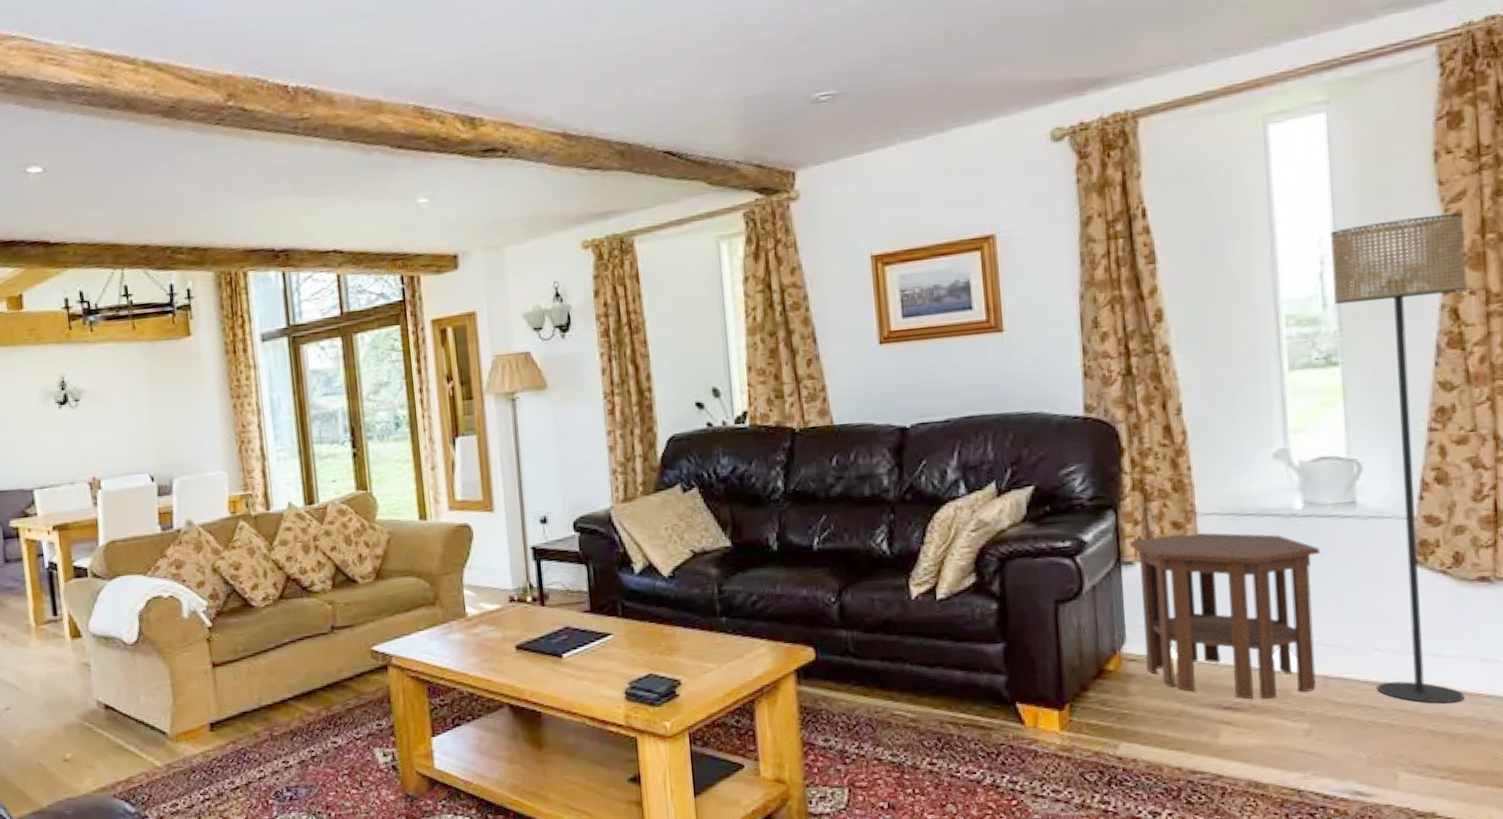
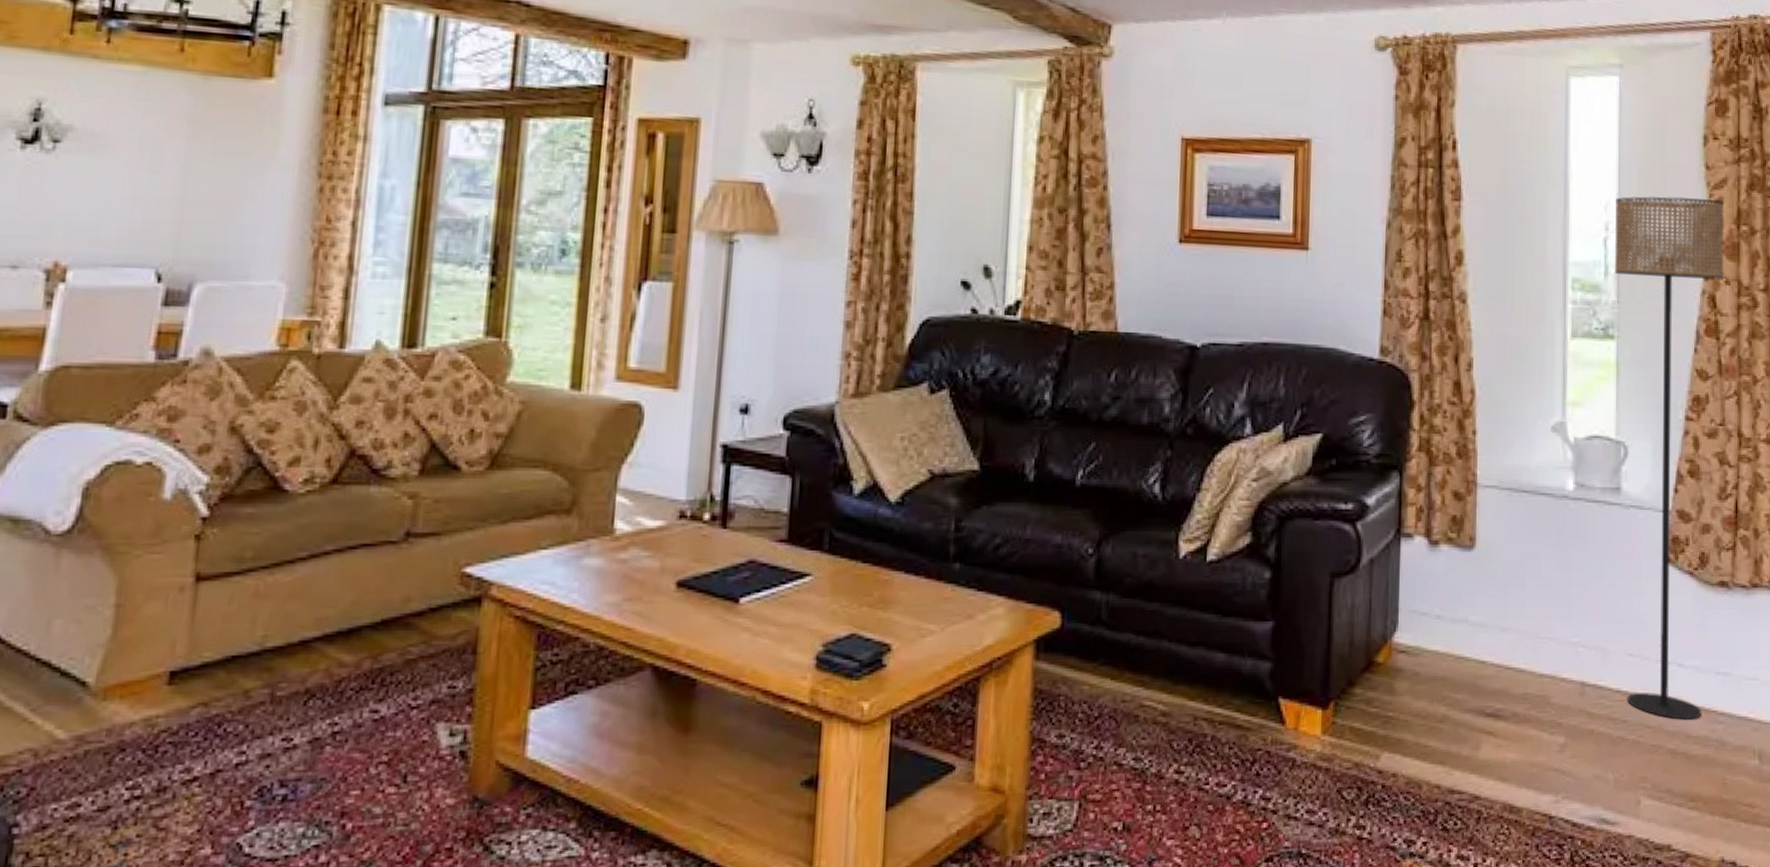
side table: present [1130,532,1320,699] -> none [1411,506,1586,706]

